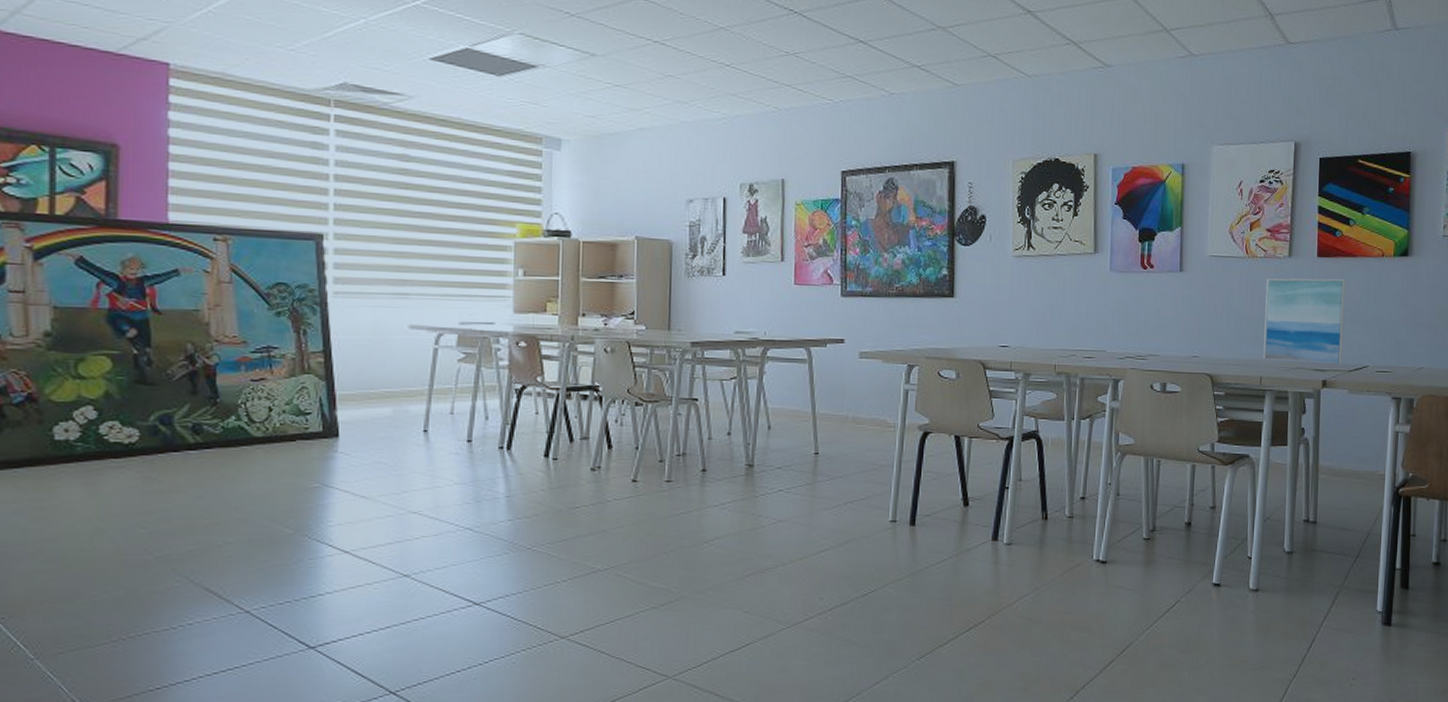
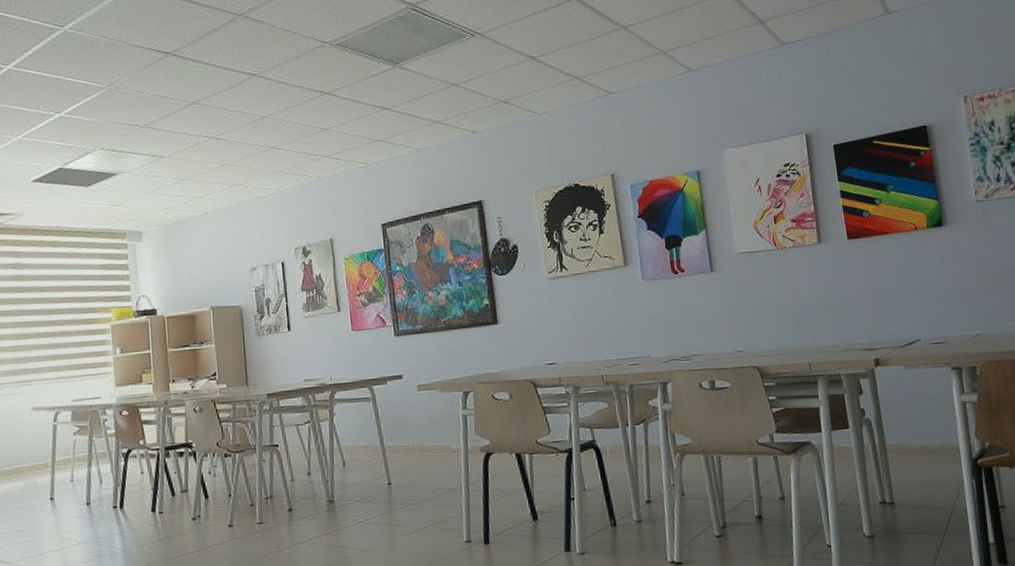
wall art: present [1263,278,1346,366] -> none [799,256,893,345]

